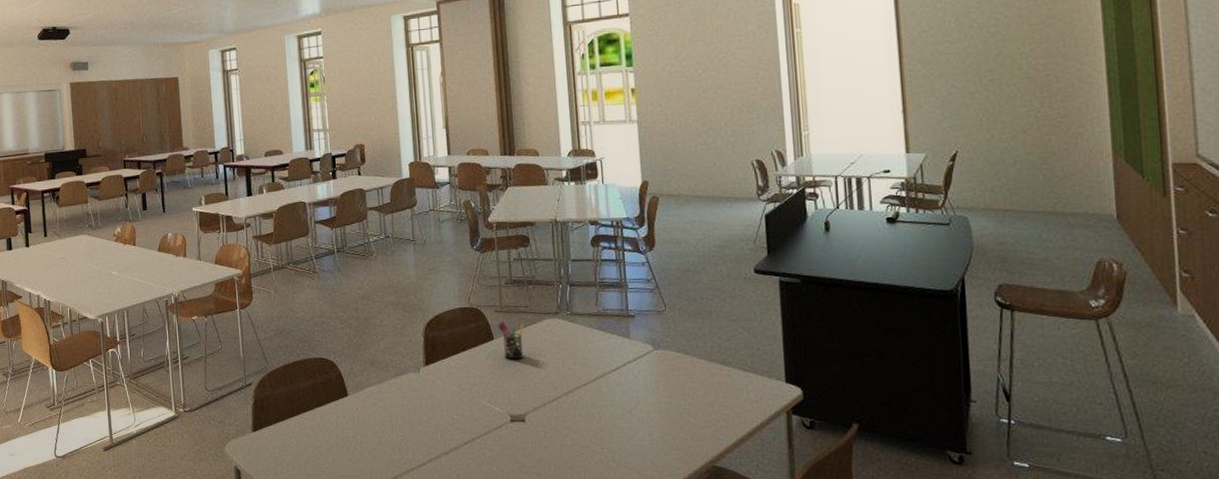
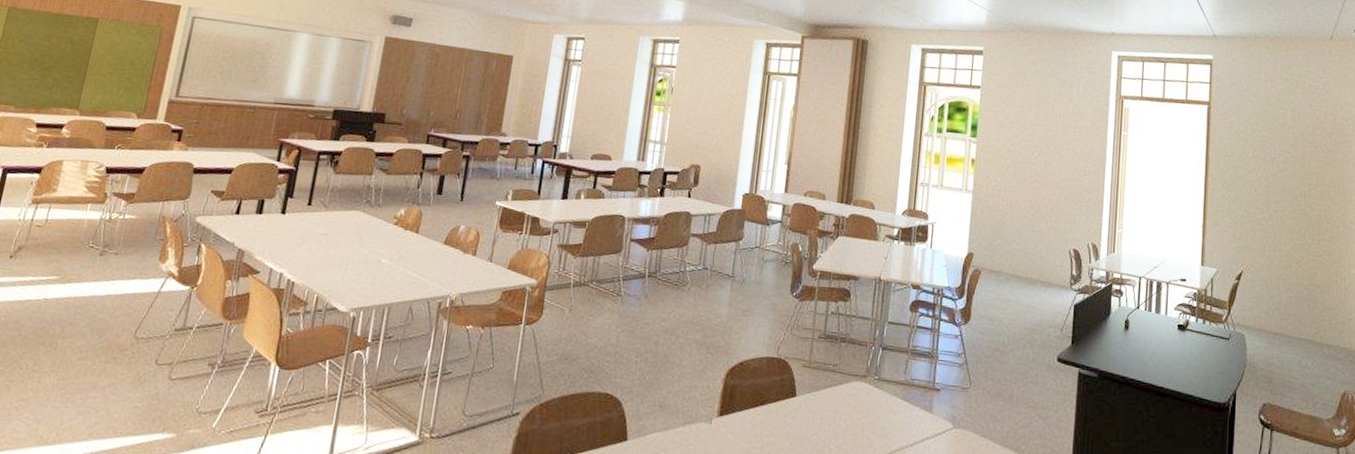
pen holder: present [498,321,526,360] -> none [802,377,831,422]

